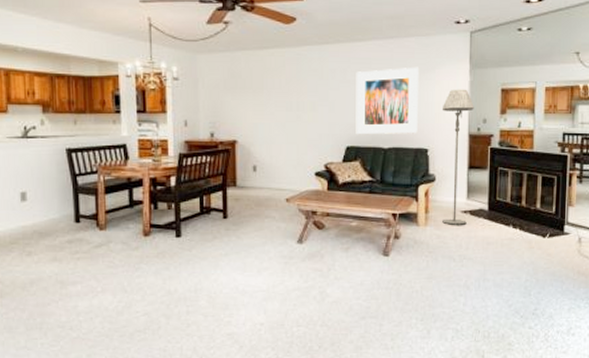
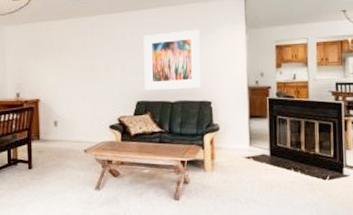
floor lamp: present [441,89,474,225] -> none [222,47,252,170]

